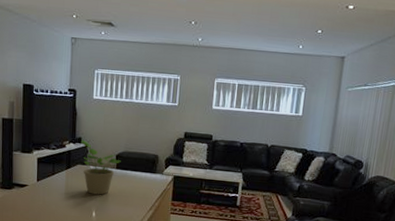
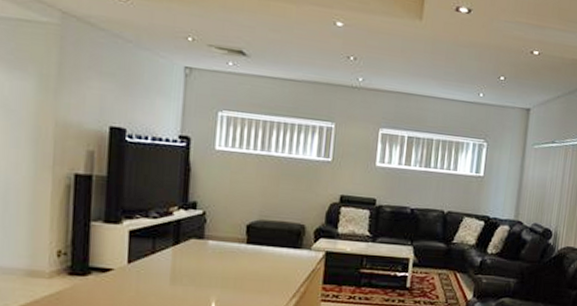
potted plant: present [80,139,121,195] -> none [195,204,254,280]

